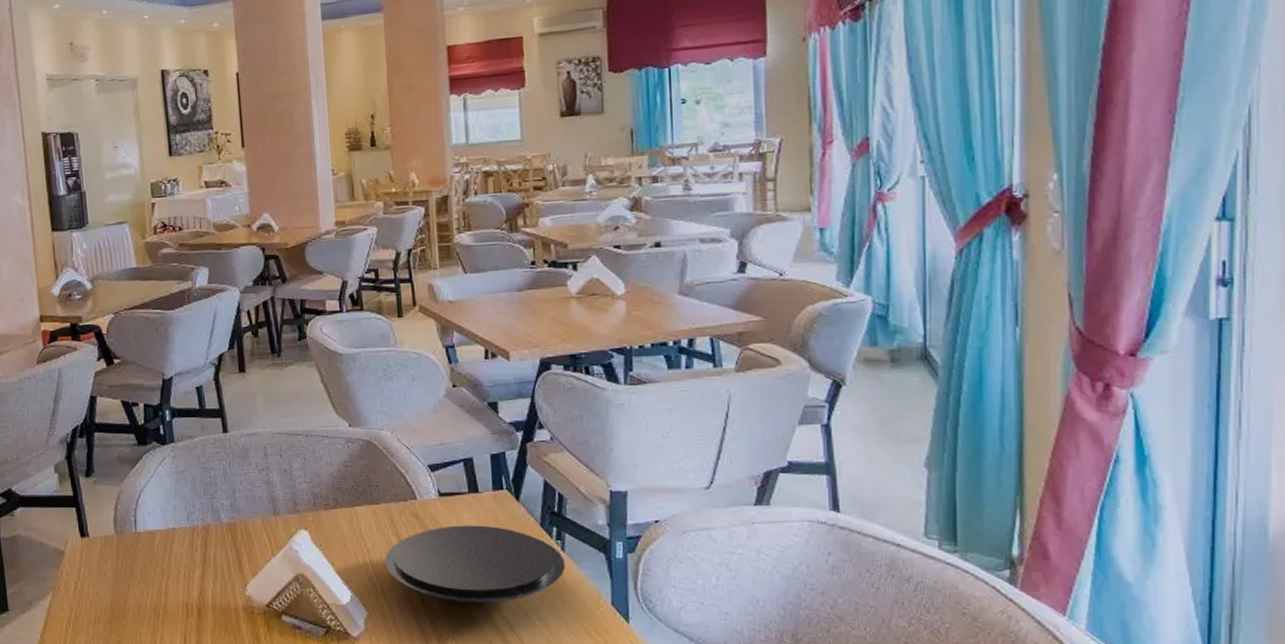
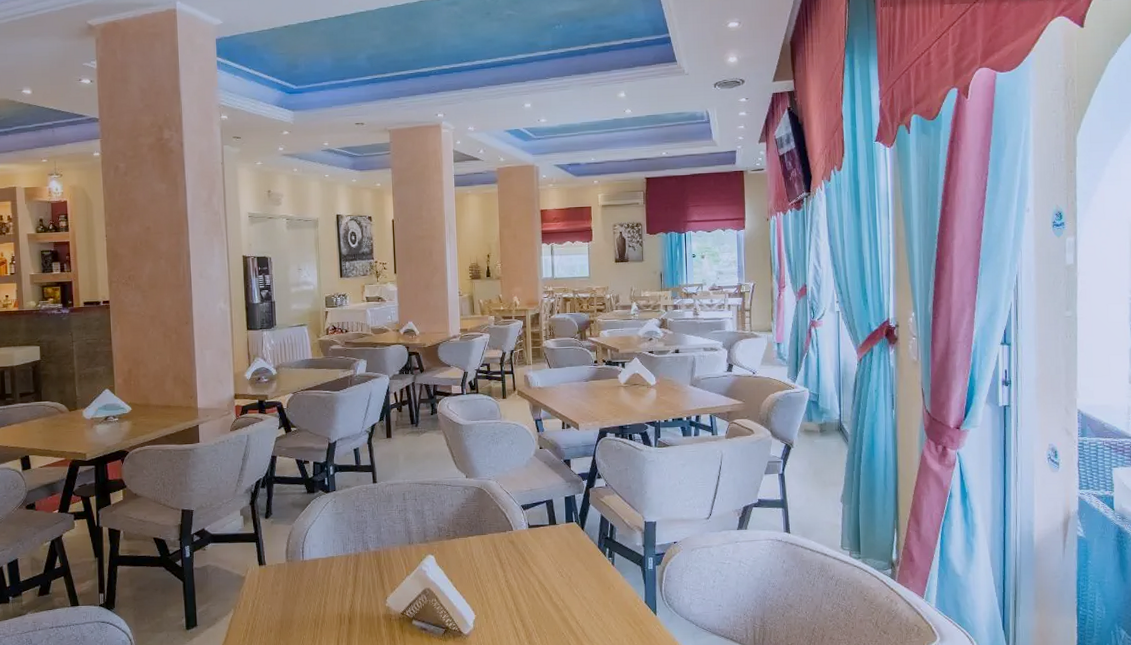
plate: present [384,525,565,603] -> none [489,548,614,605]

